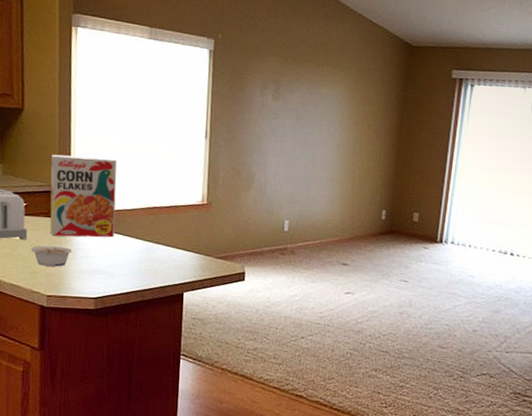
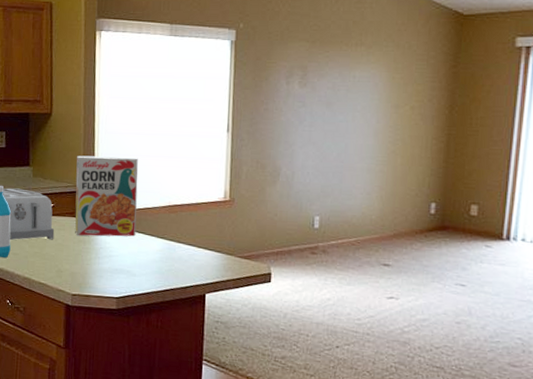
legume: present [32,245,72,267] -> none [58,245,96,266]

